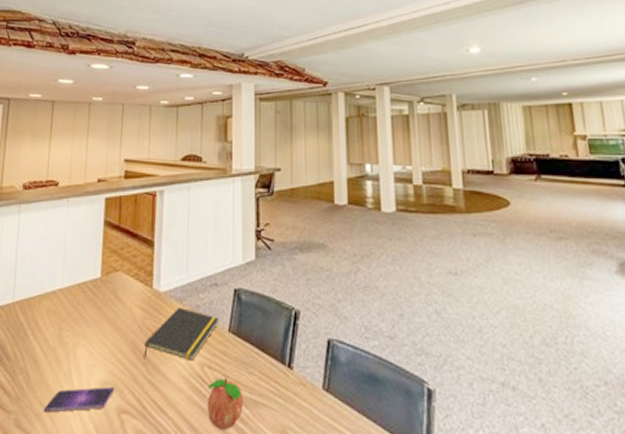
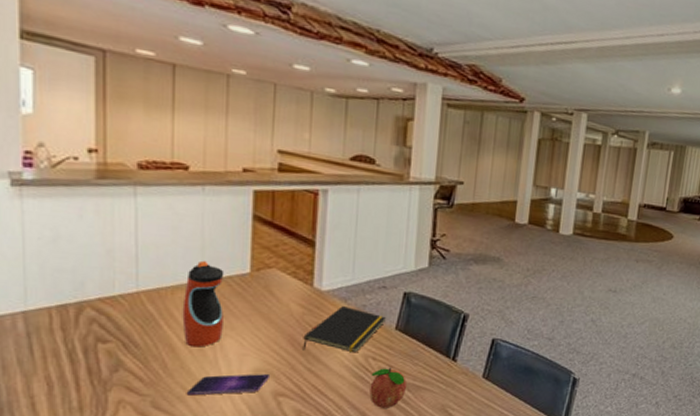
water bottle: none [45,268,80,358] -> present [182,260,224,348]

